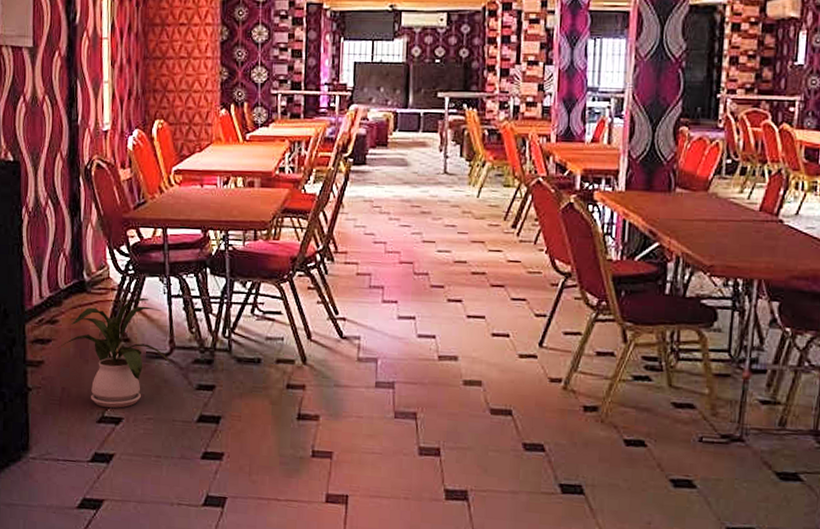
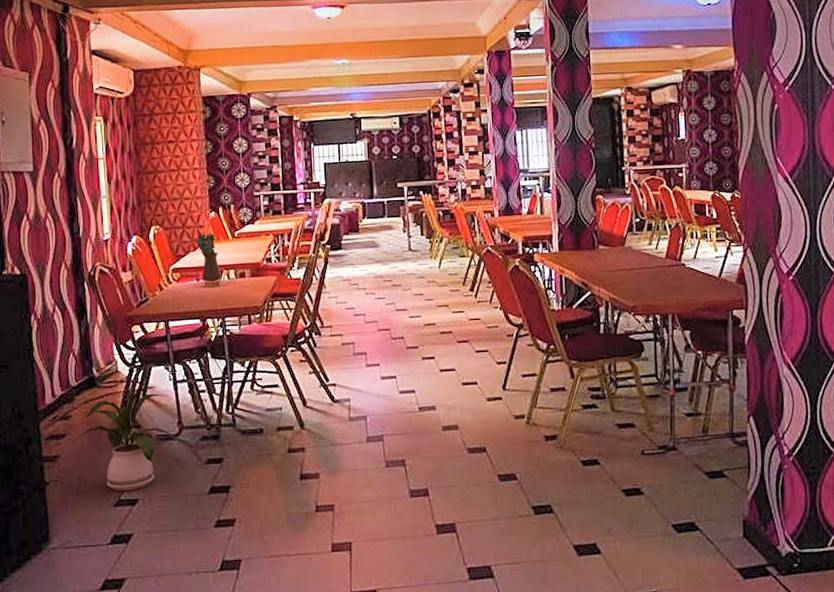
vase: none [202,129,229,196] -> present [195,231,222,288]

